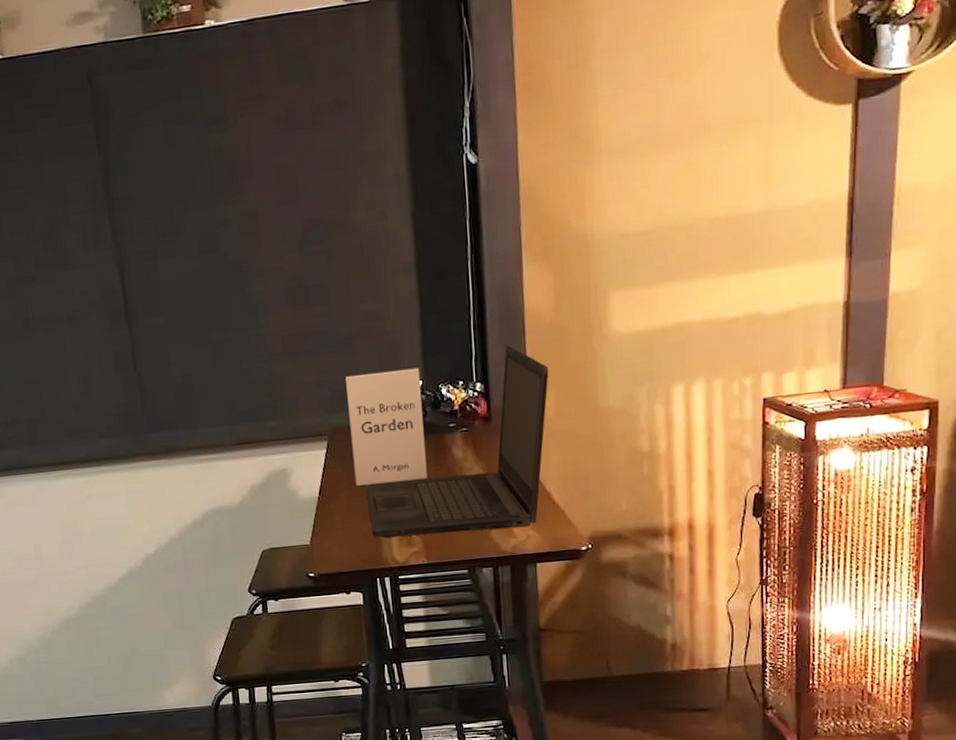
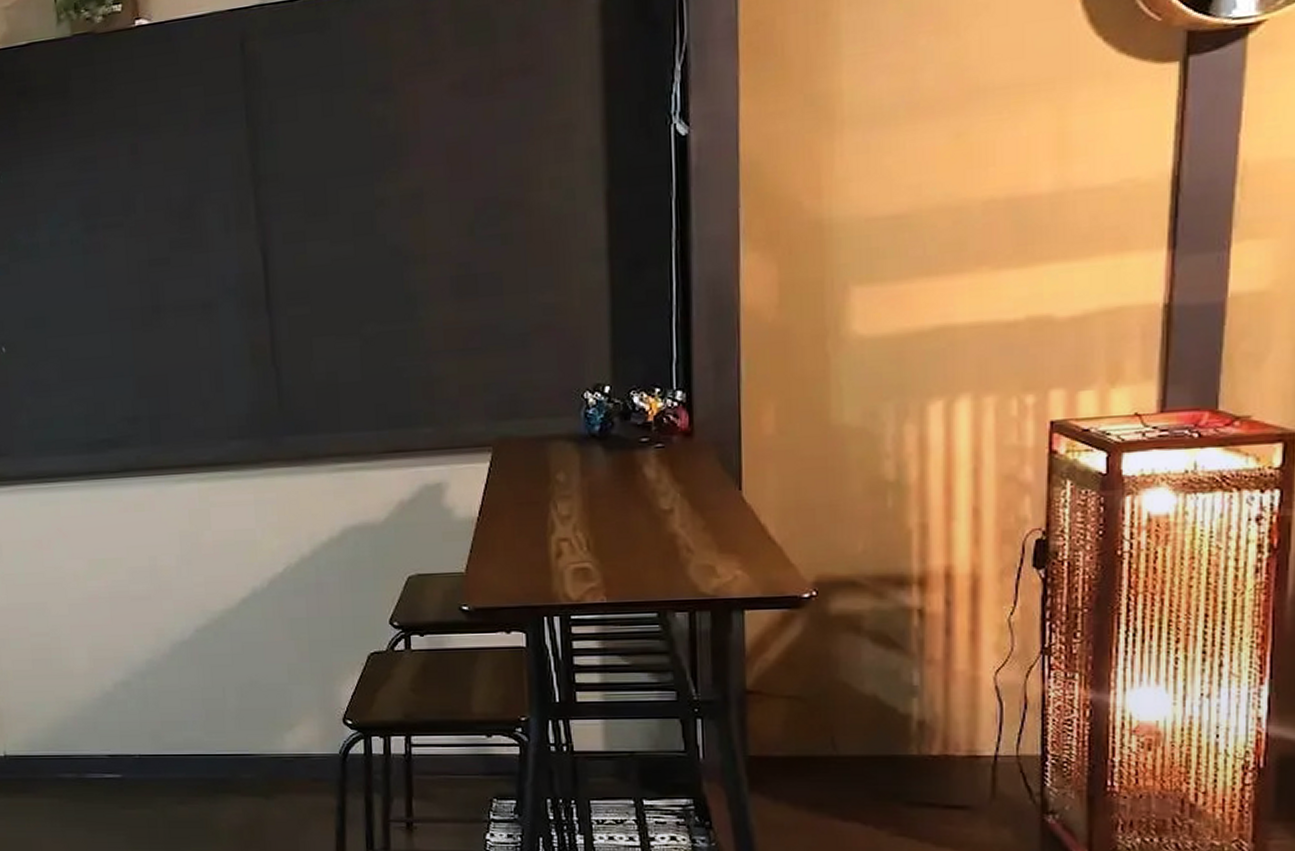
book: present [345,367,428,486] -> none [517,371,612,507]
laptop: present [365,345,549,538] -> none [534,347,769,570]

